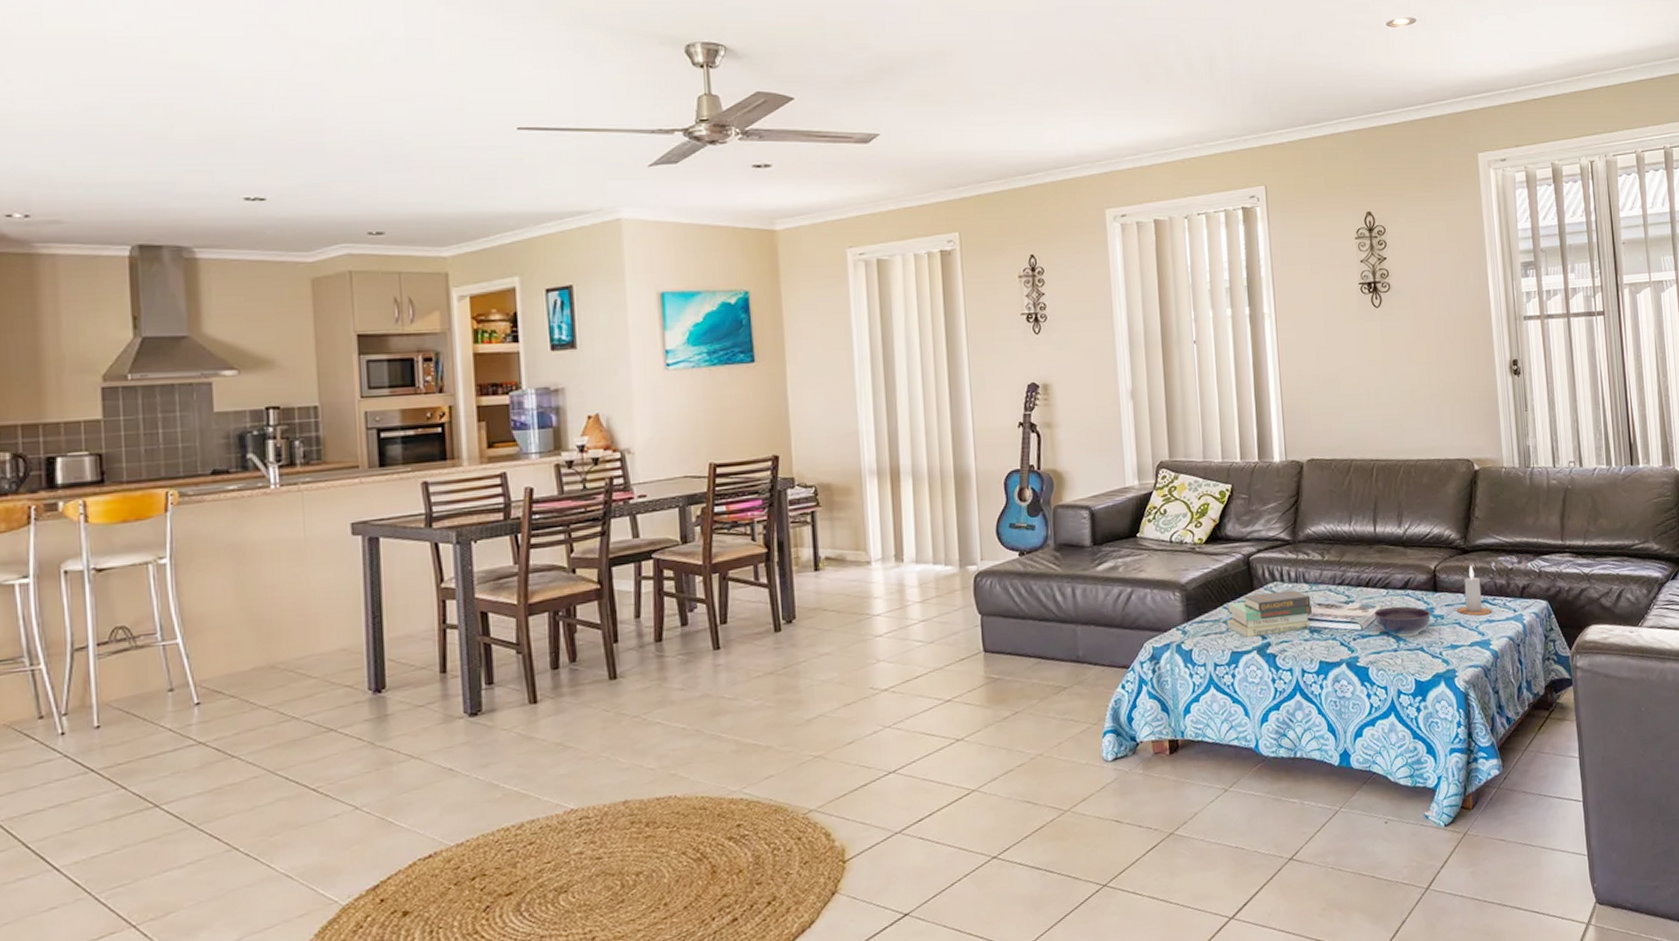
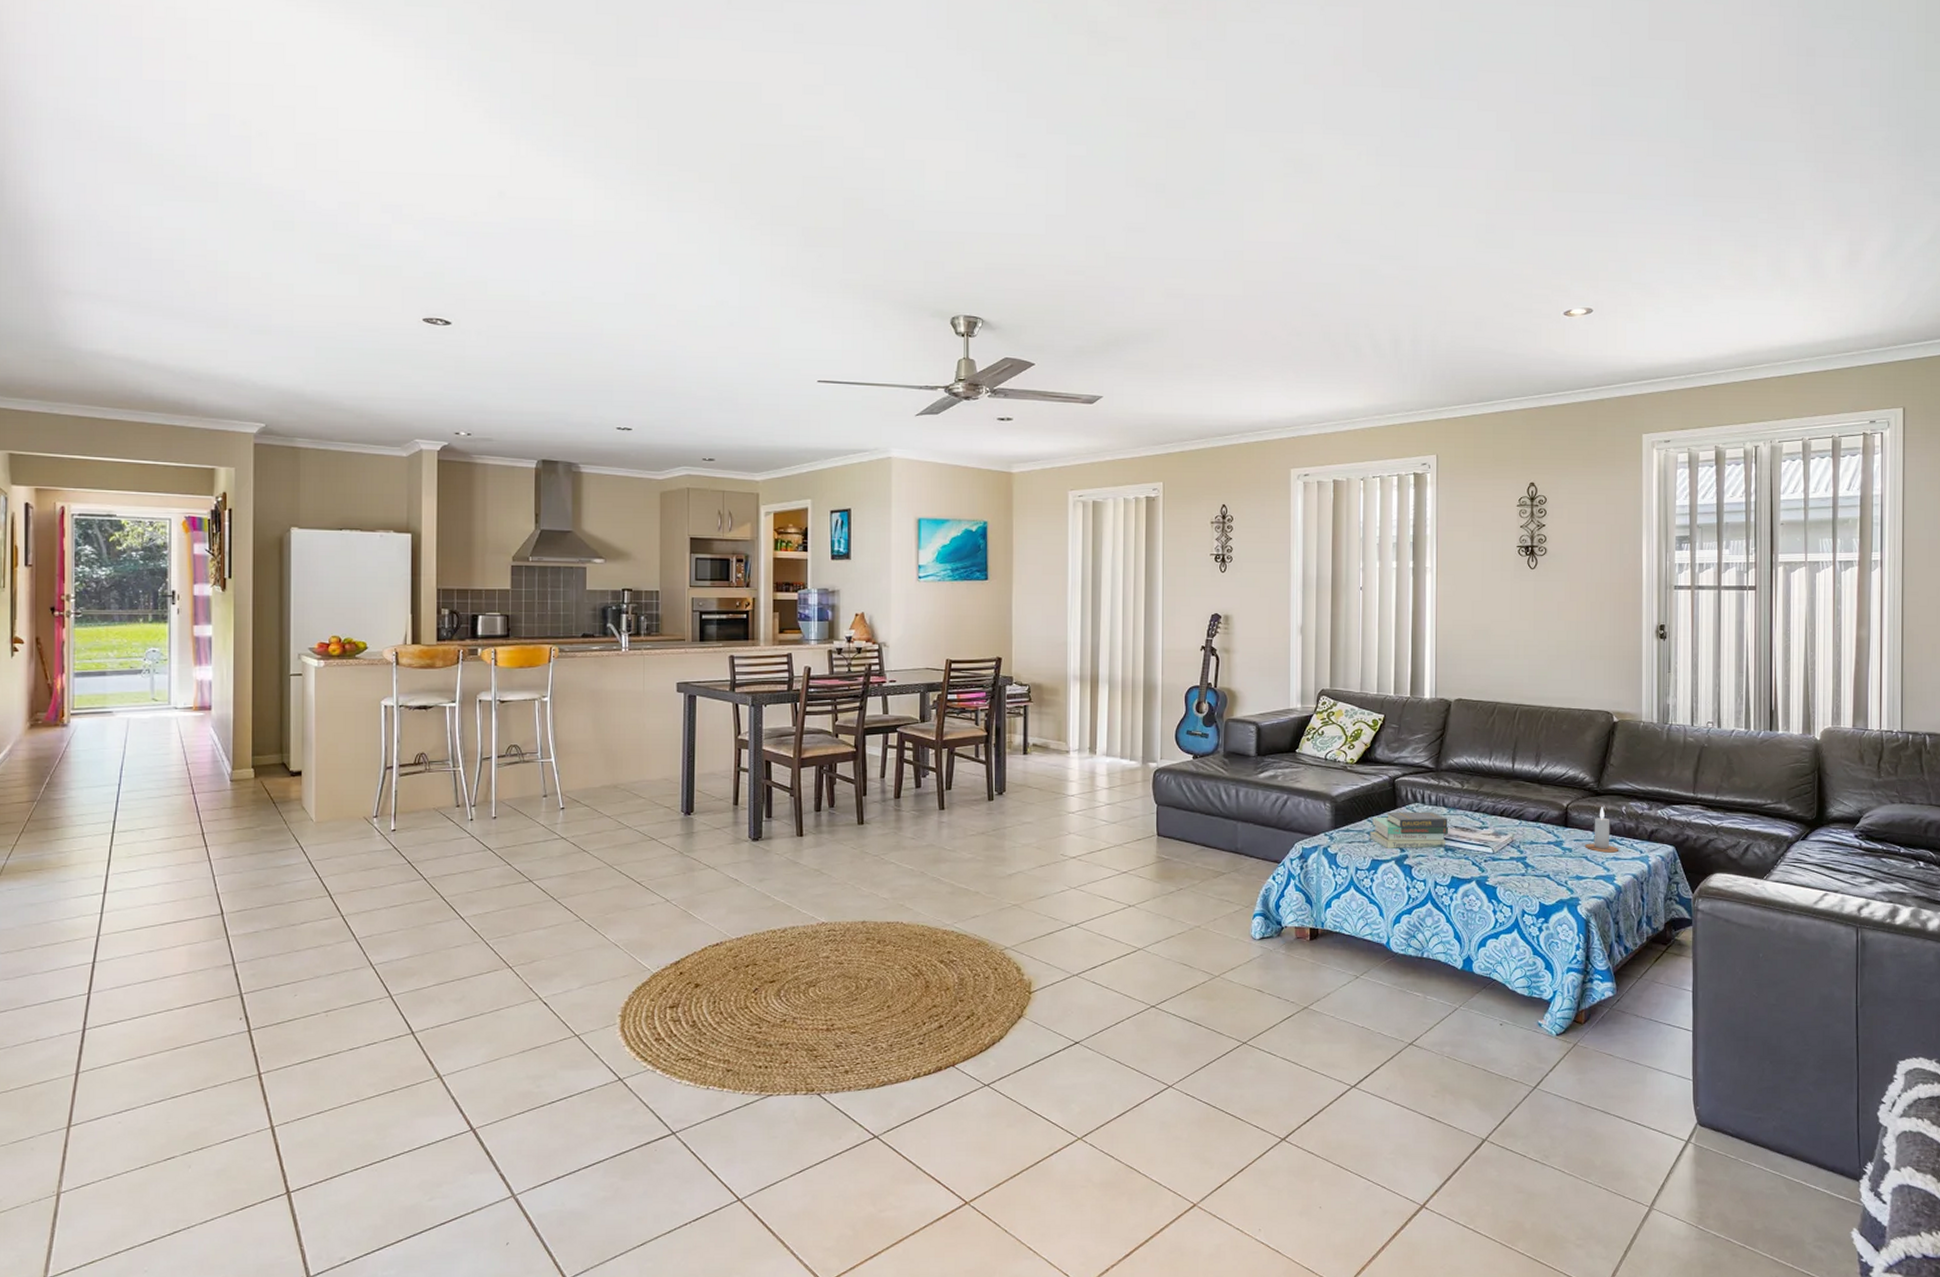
bowl: present [1374,606,1431,637] -> none [1506,836,1559,864]

